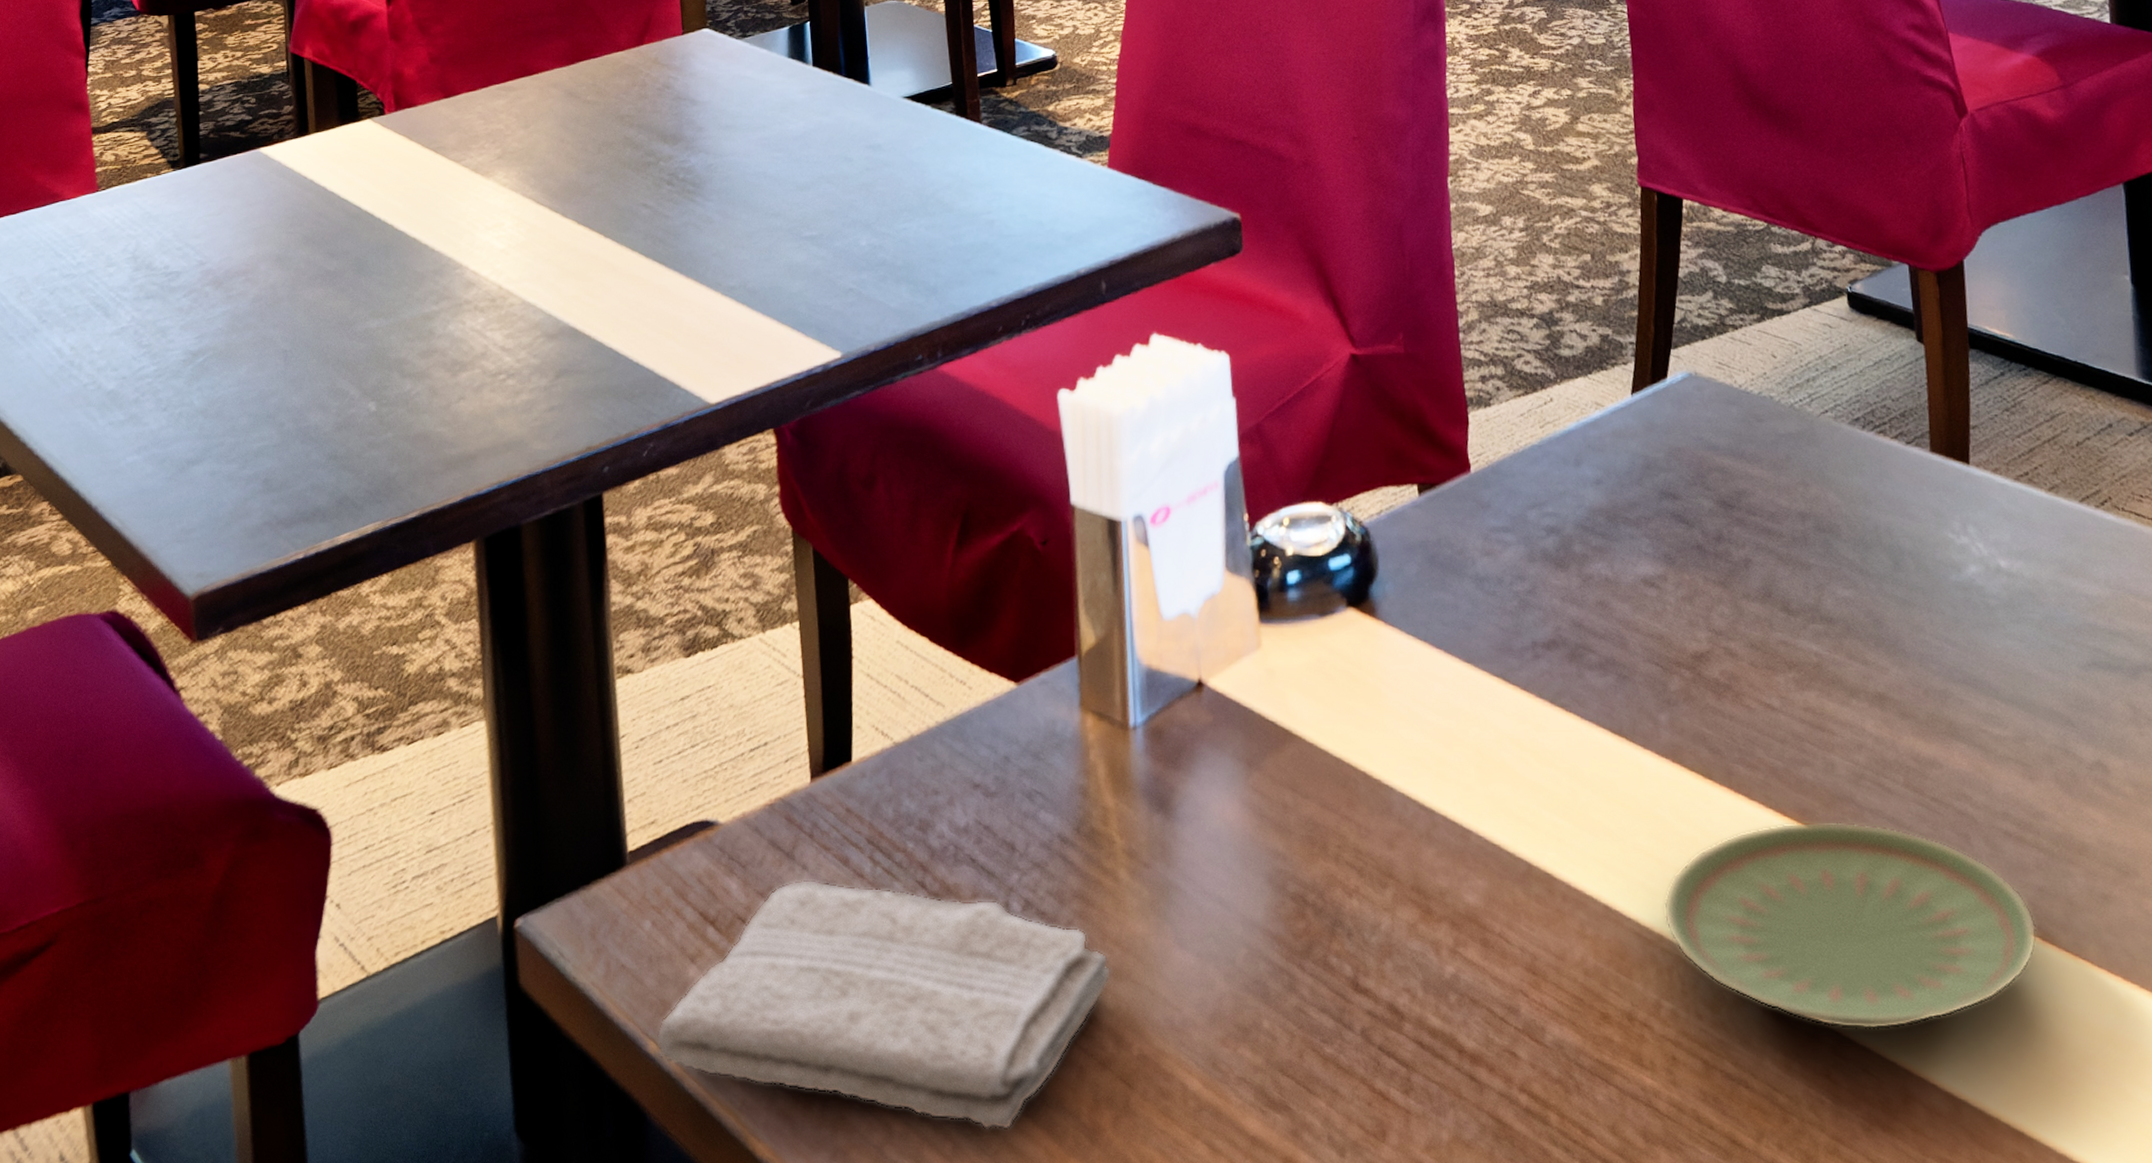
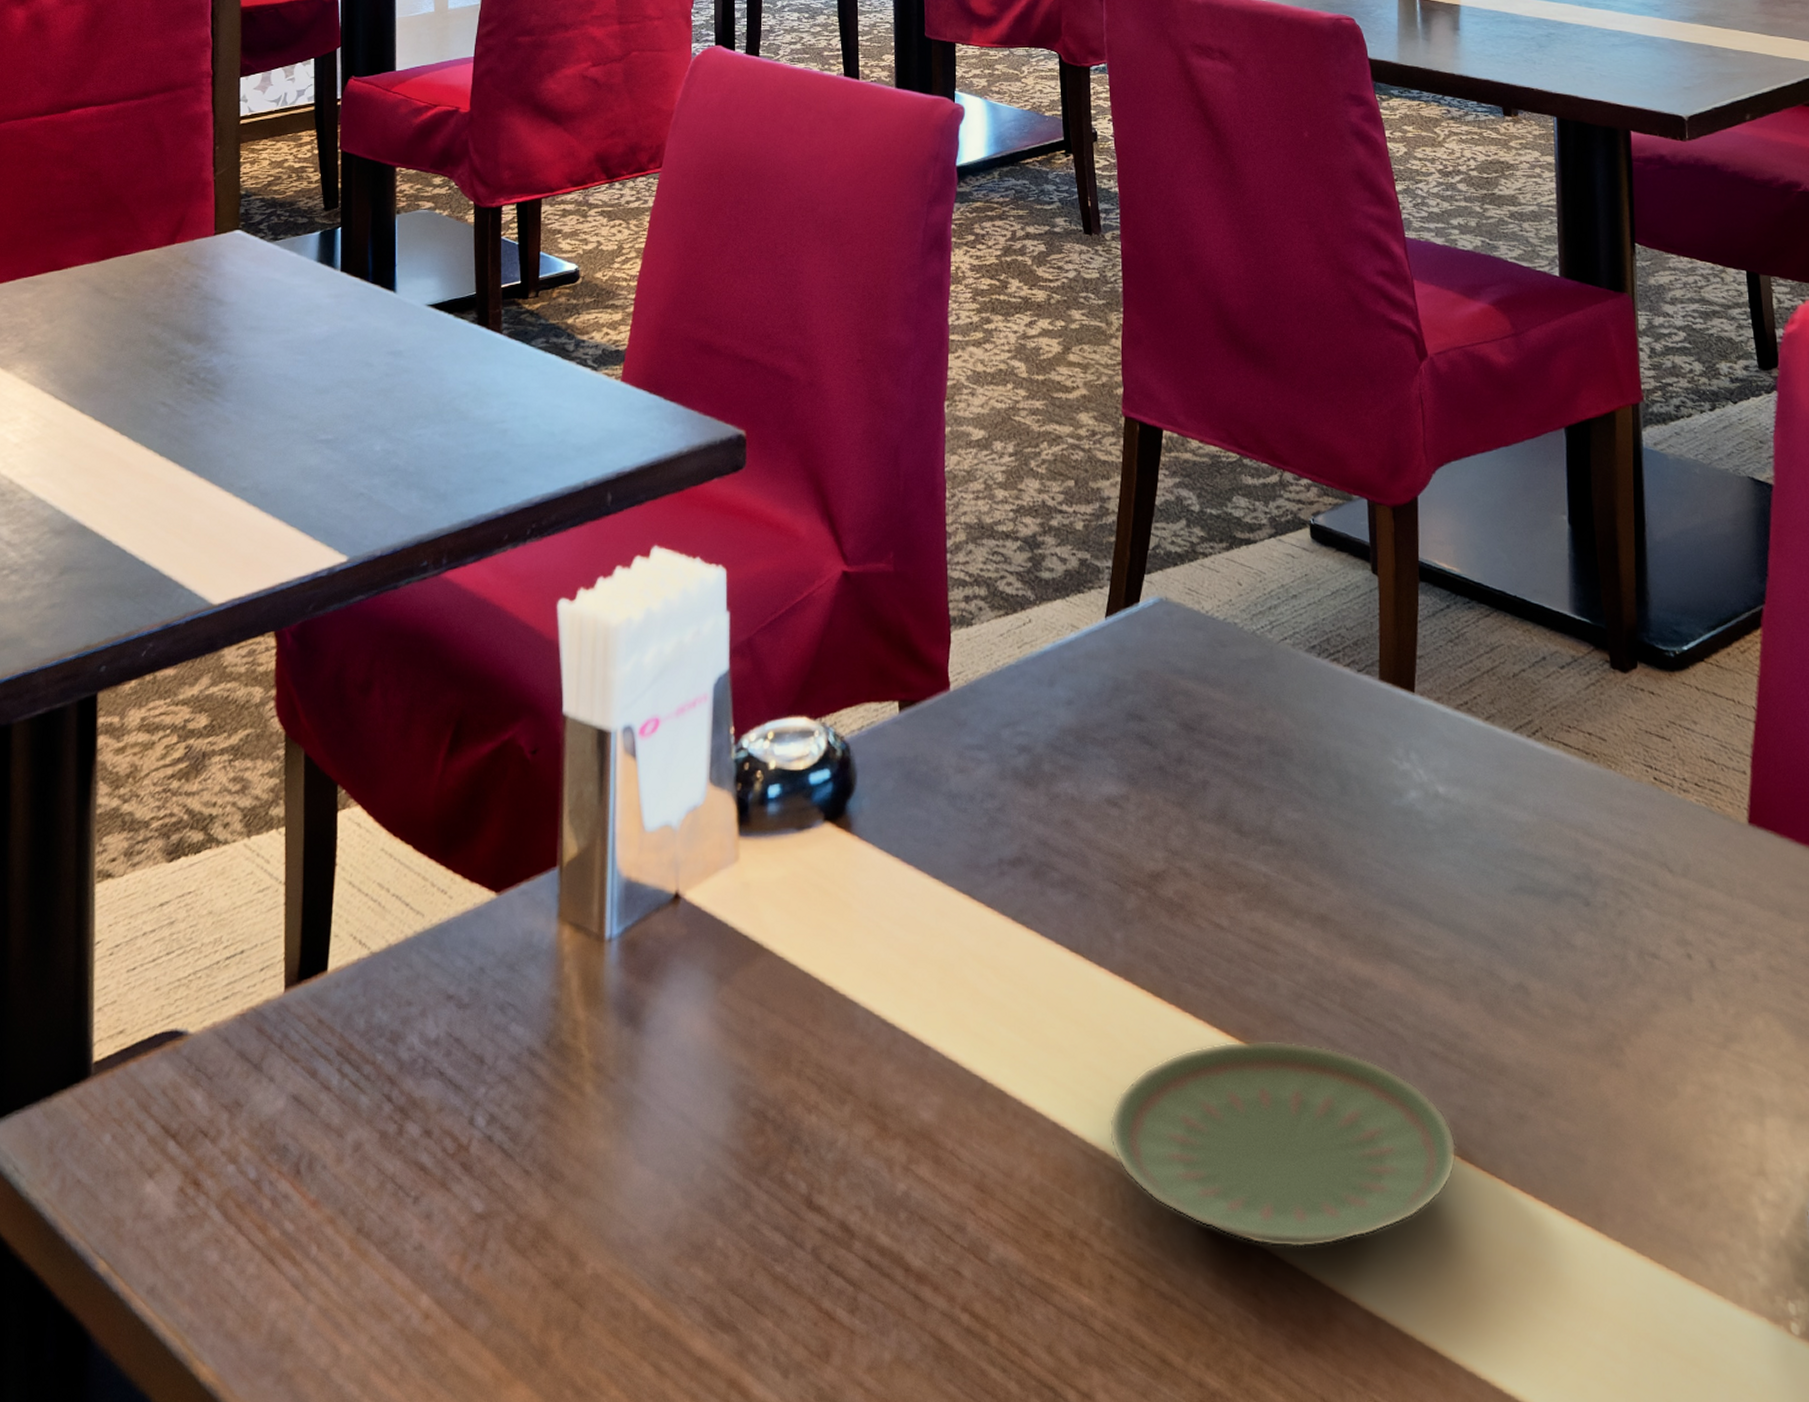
washcloth: present [656,879,1112,1131] -> none [106,1092,571,1353]

